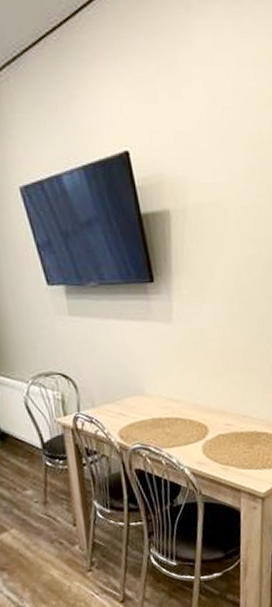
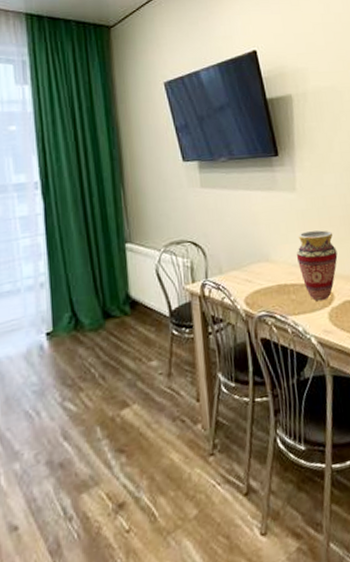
vase: none [172,364,214,435] -> present [297,230,338,302]

